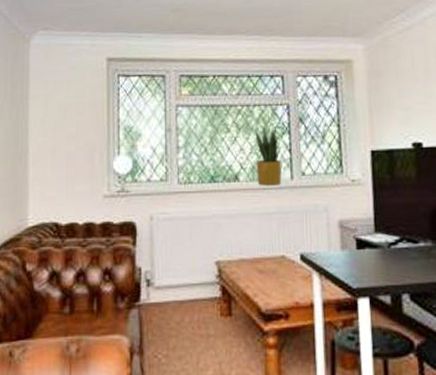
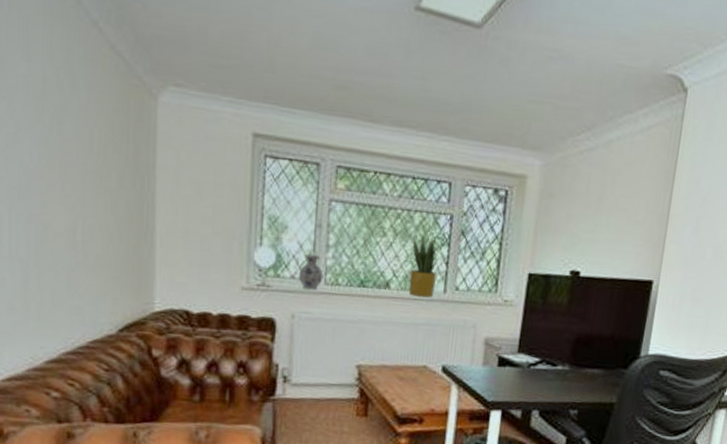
vase: none [153,156,177,192] -> present [298,253,324,291]

